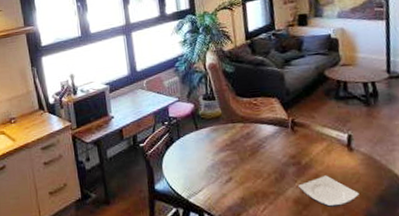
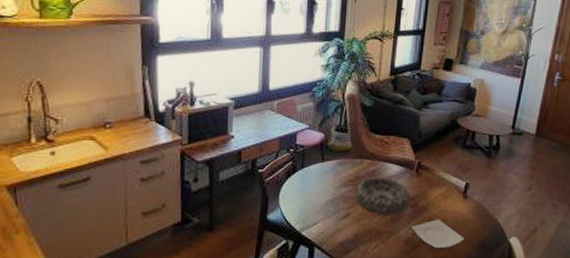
decorative bowl: none [233,138,291,177] -> present [355,177,410,215]

